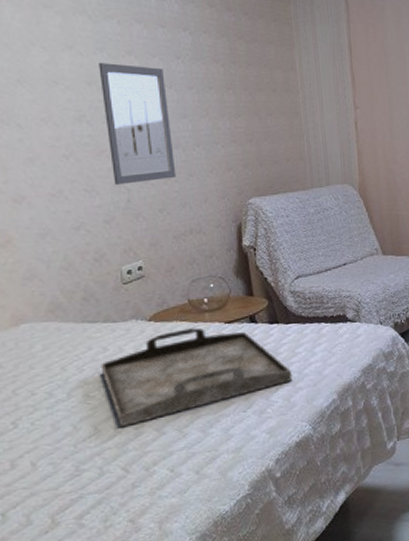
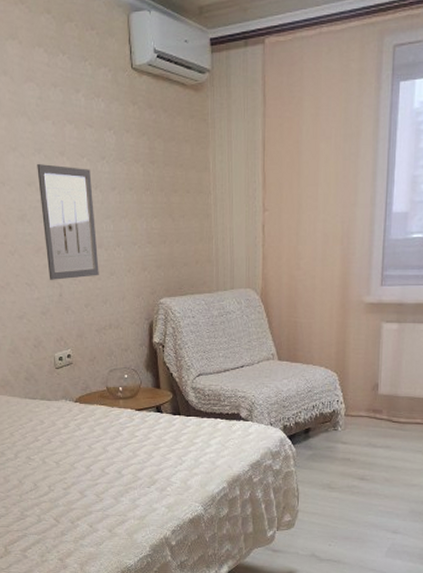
serving tray: present [101,327,293,428] -> none [39,412,190,487]

